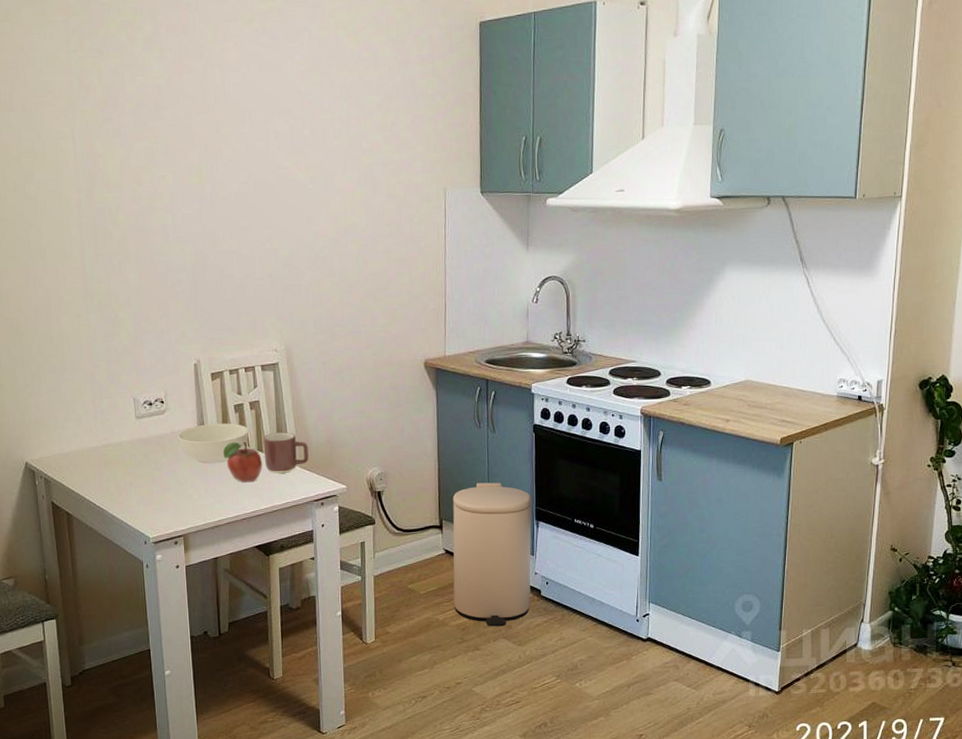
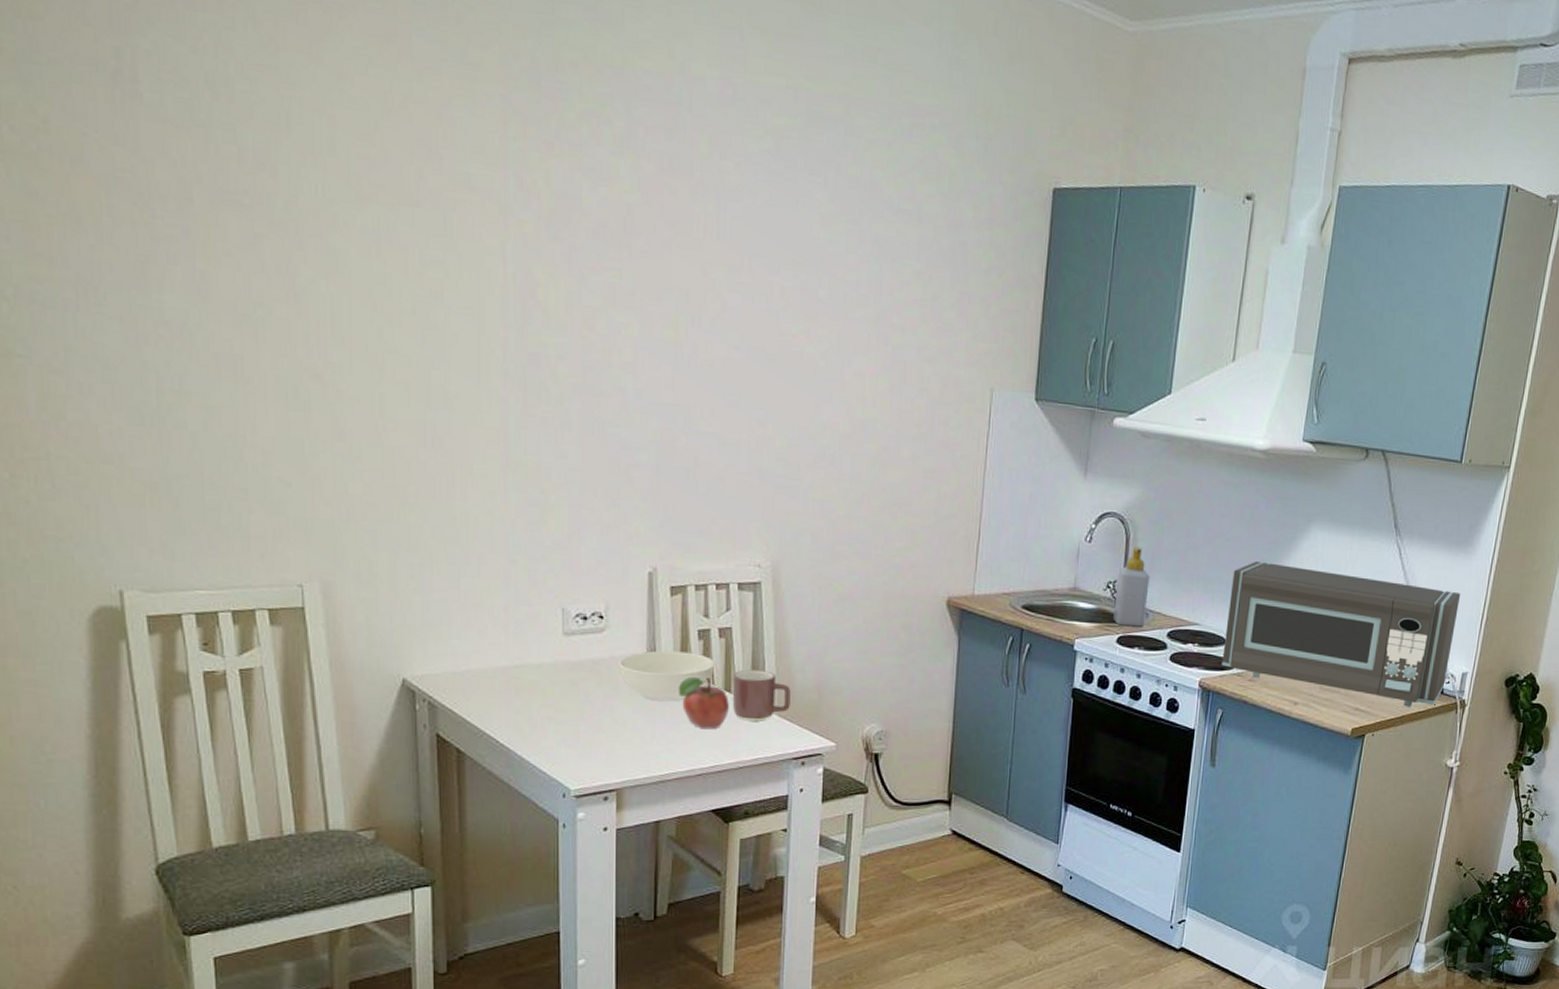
pedal bin: present [452,482,532,627] -> none [956,753,1063,926]
soap bottle: none [562,302,590,369] -> present [1113,547,1150,627]
microwave: none [658,302,869,415] -> present [1221,560,1461,707]

